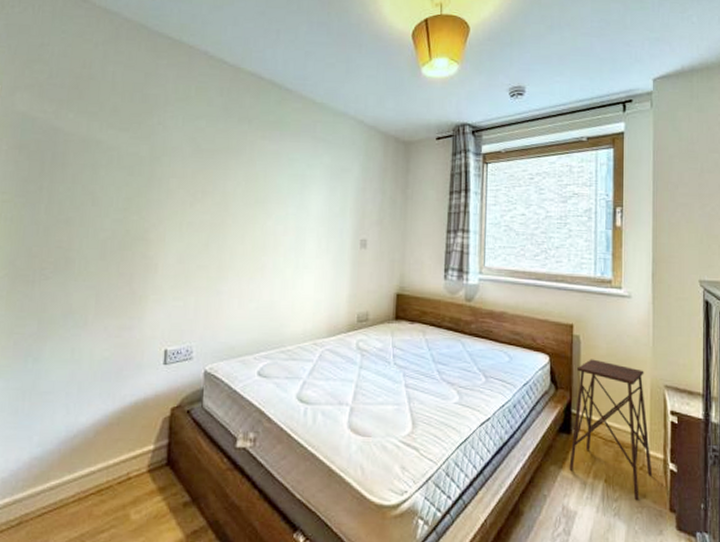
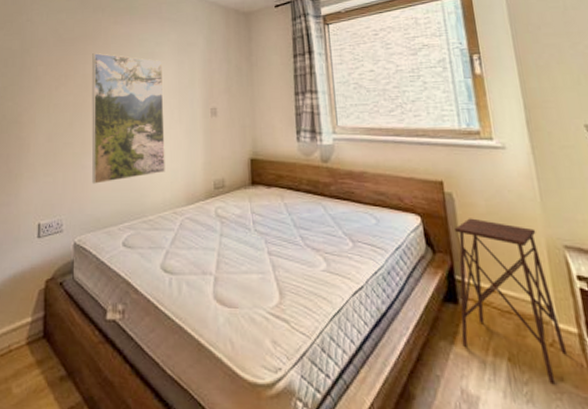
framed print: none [228,168,313,311] -> present [91,52,165,184]

